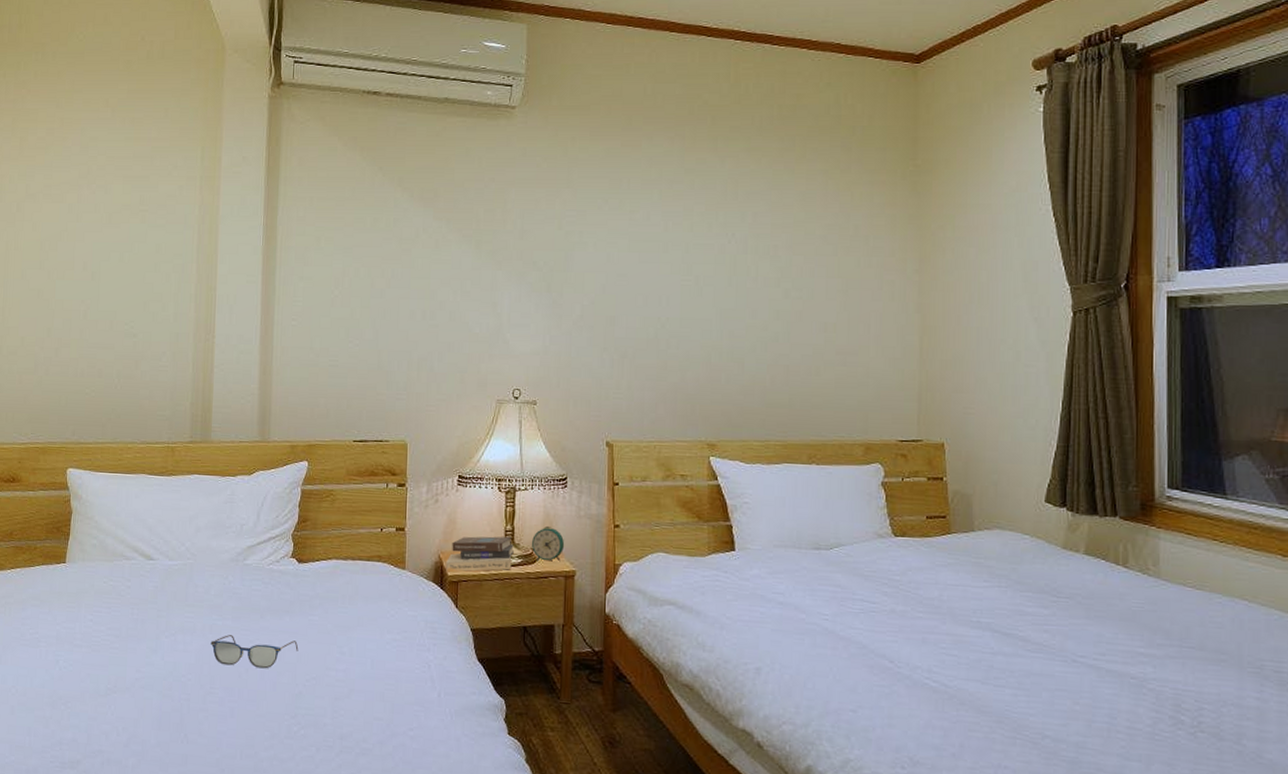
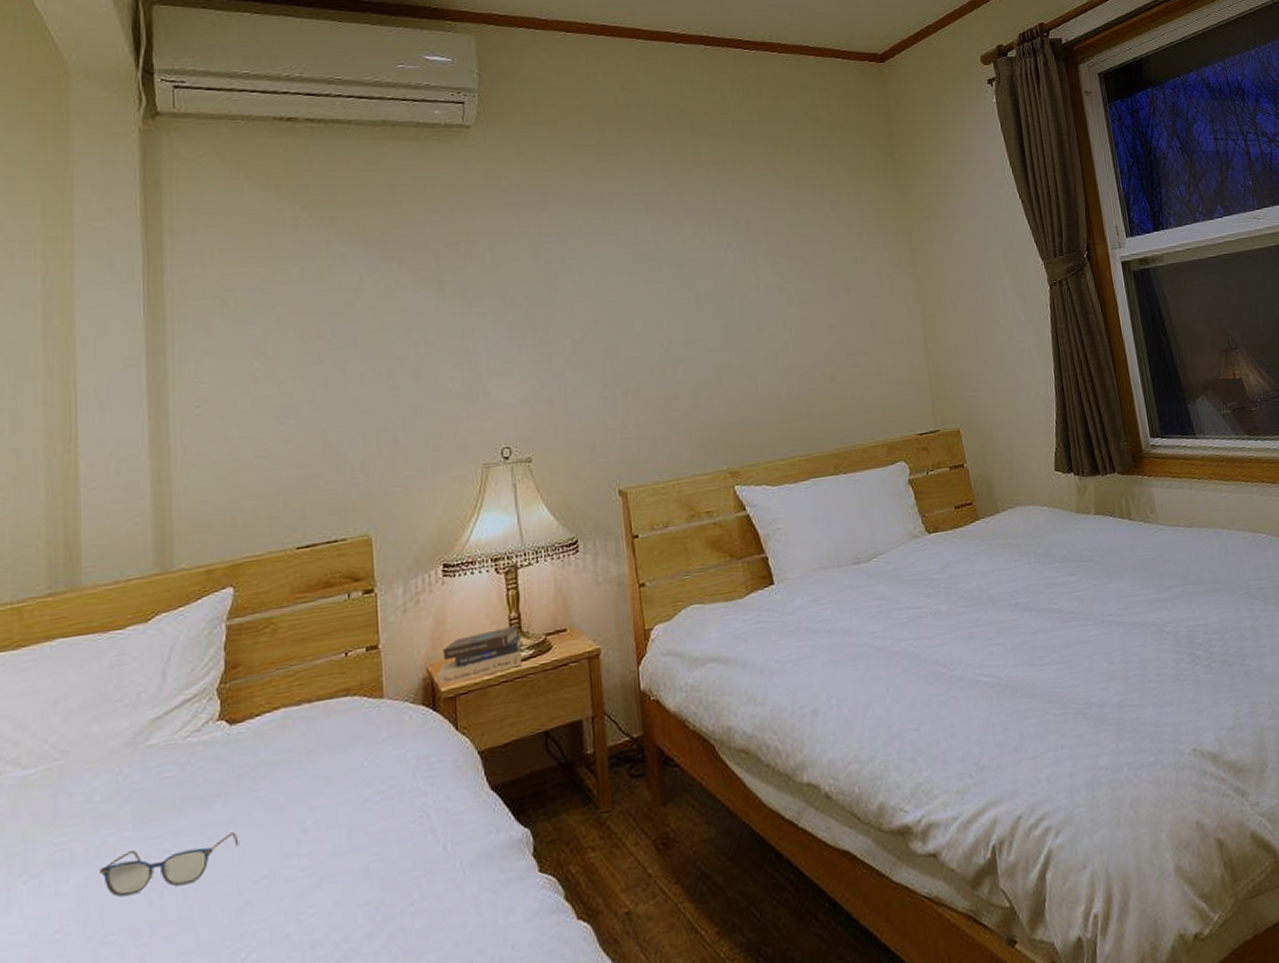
alarm clock: present [532,525,564,561] -> none [544,602,583,647]

